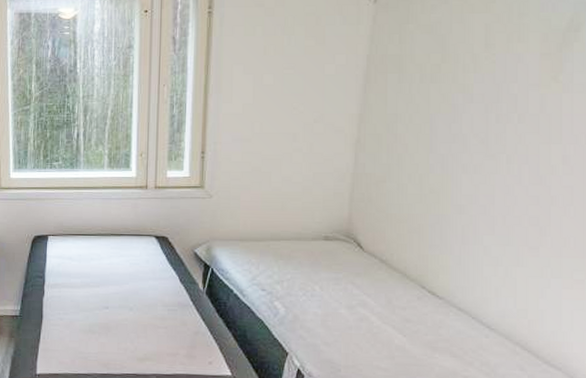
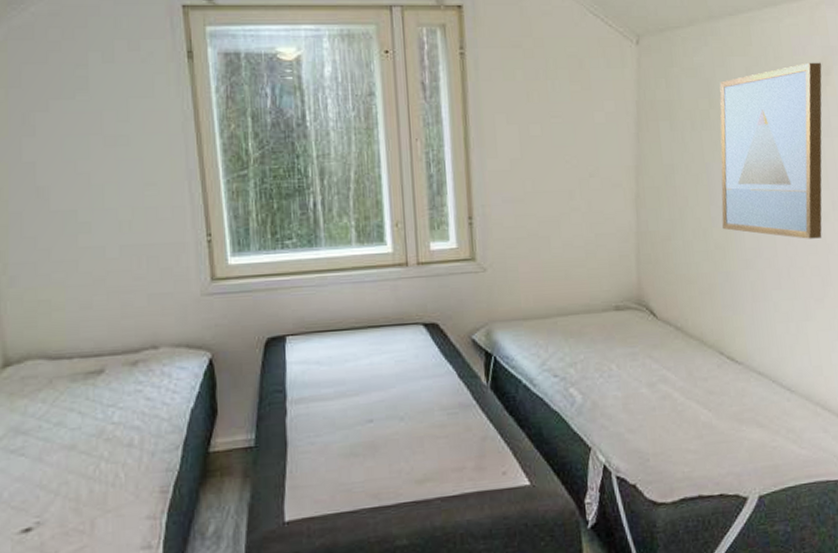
wall art: none [440,18,572,190] -> present [719,62,822,239]

